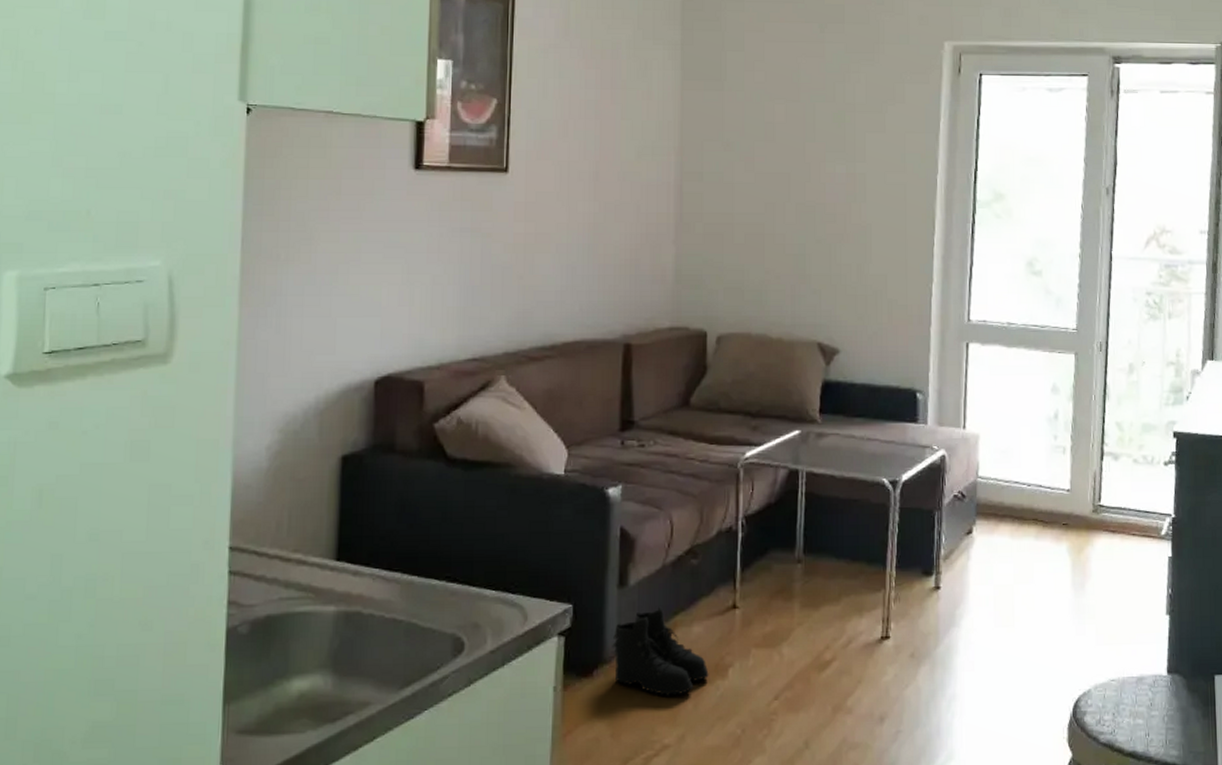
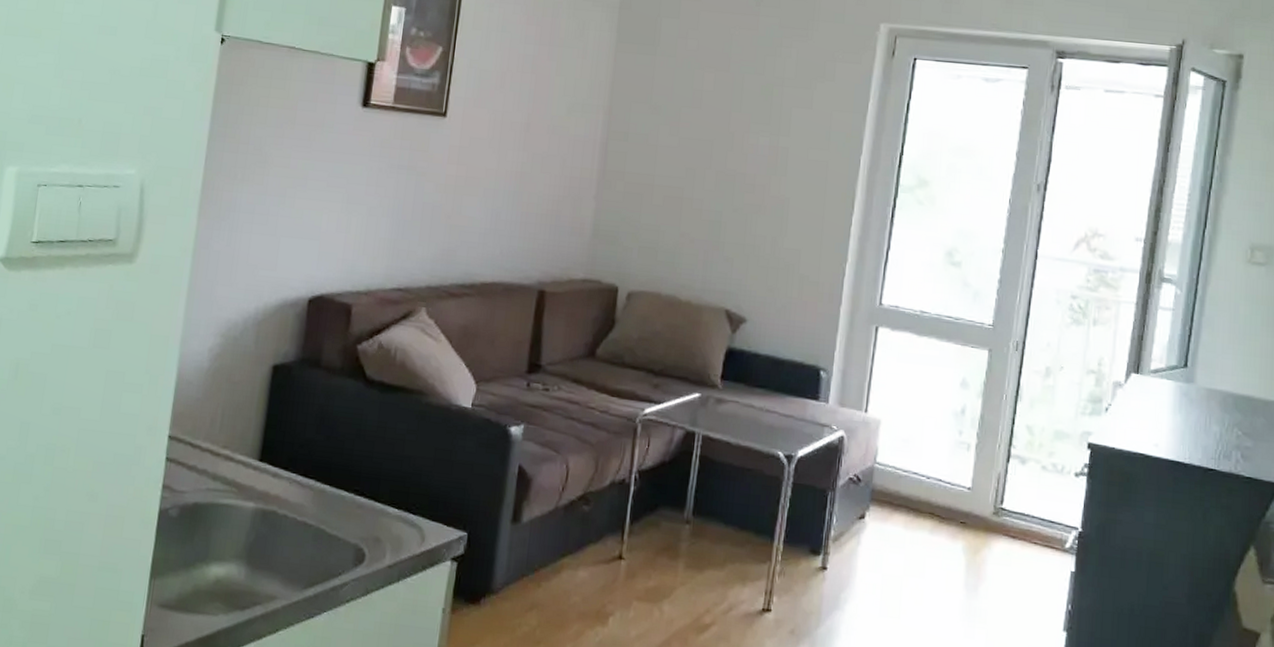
boots: present [612,607,709,696] -> none [500,547,590,635]

